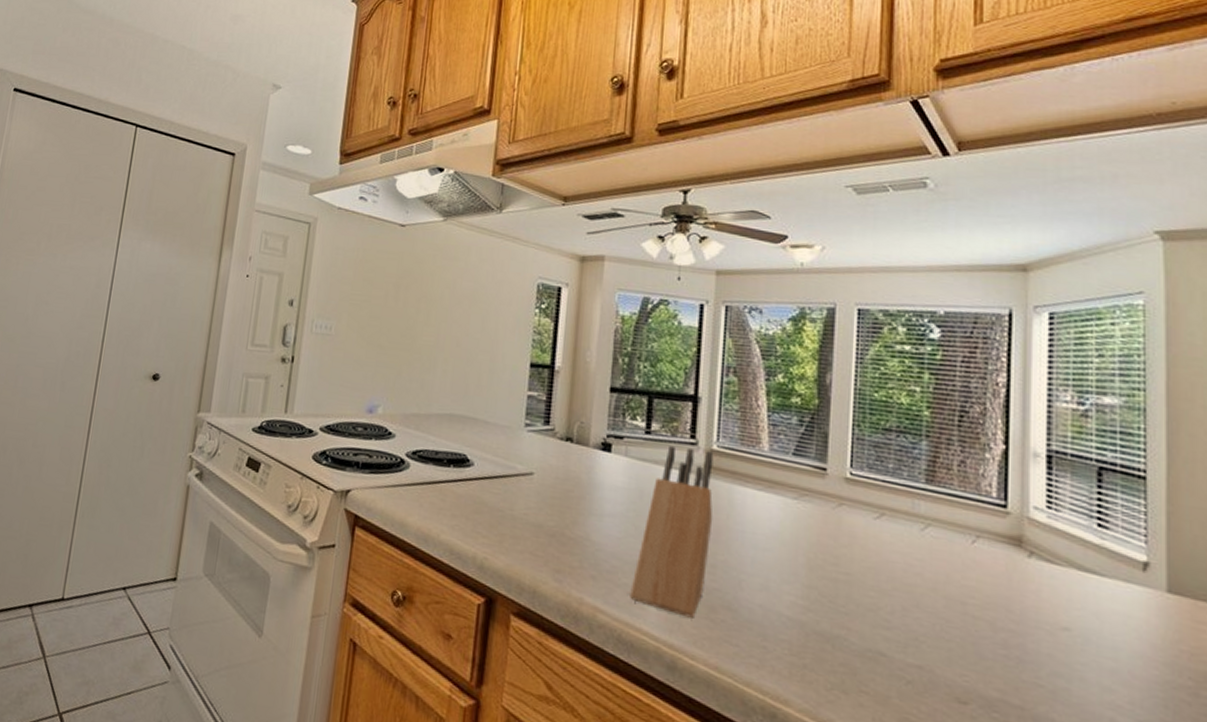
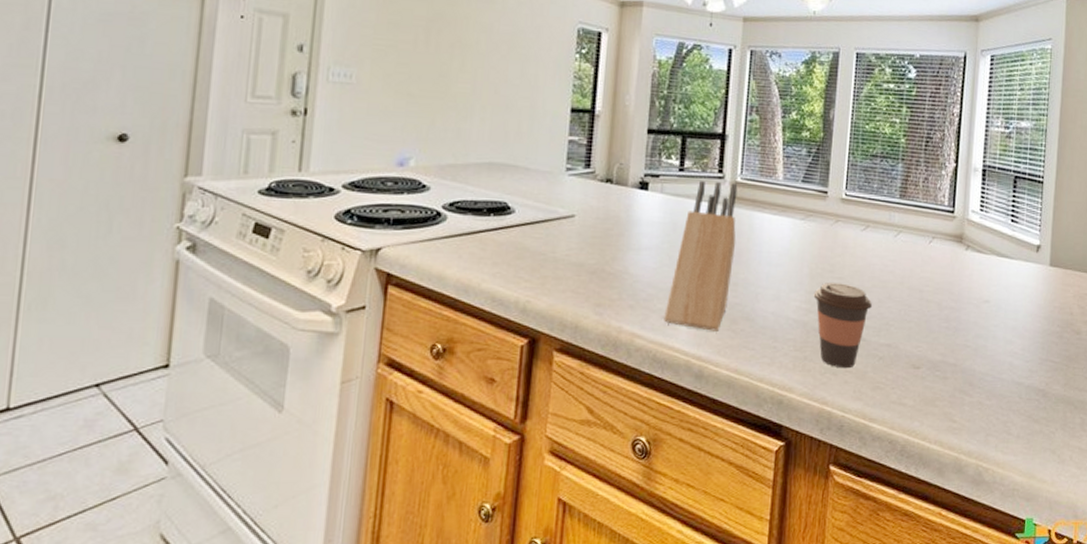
coffee cup: none [812,577,893,689] -> present [813,283,872,369]

